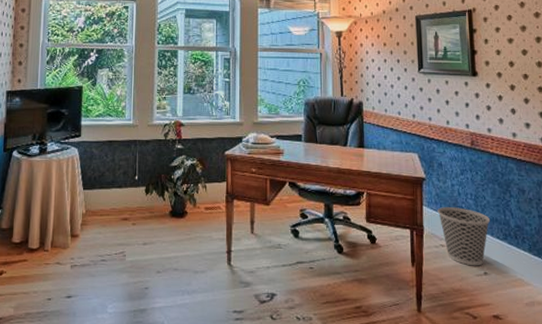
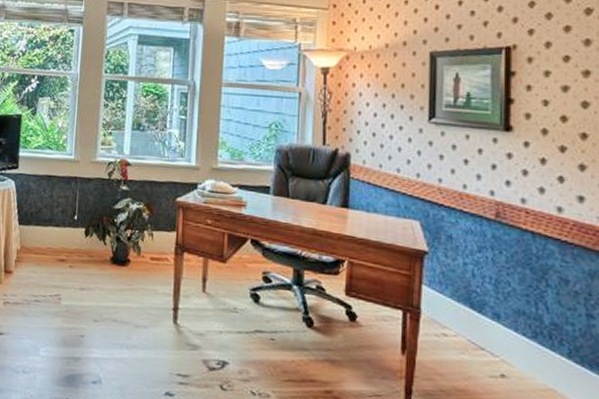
wastebasket: present [437,207,491,266] -> none [441,288,516,366]

